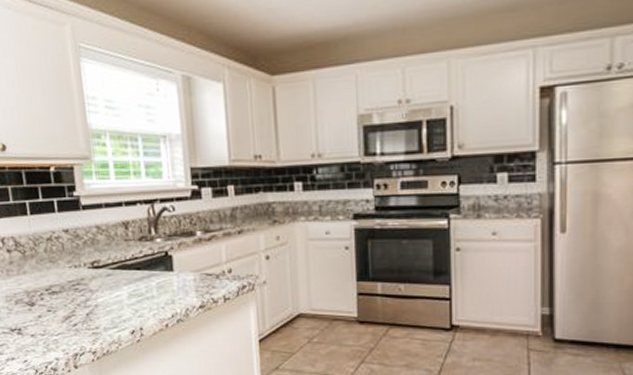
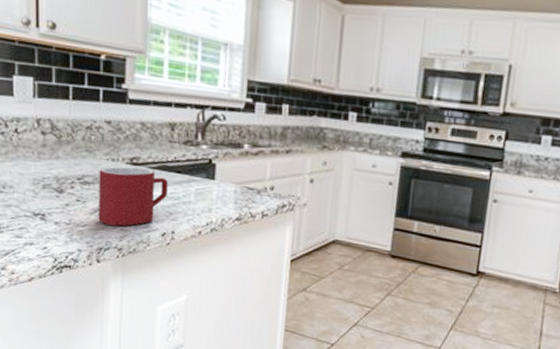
mug: none [64,270,131,330] -> present [98,167,168,226]

